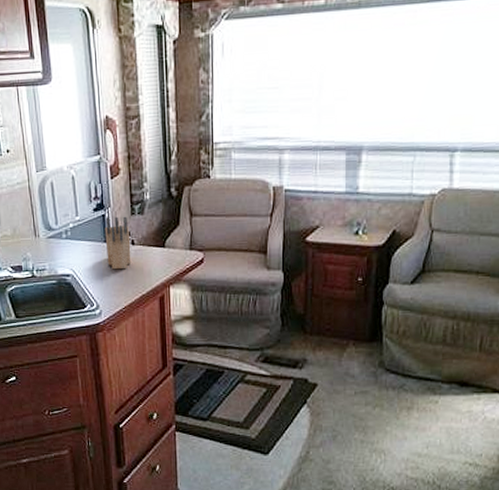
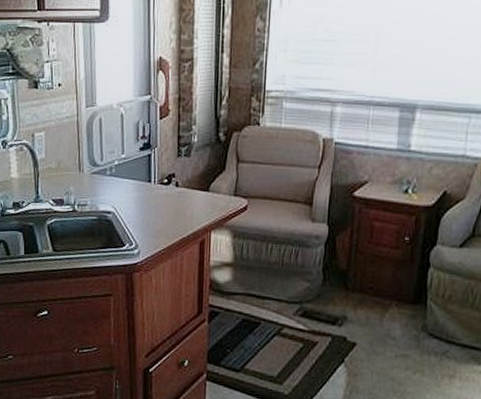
knife block: present [104,216,132,270] -> none [149,157,175,211]

